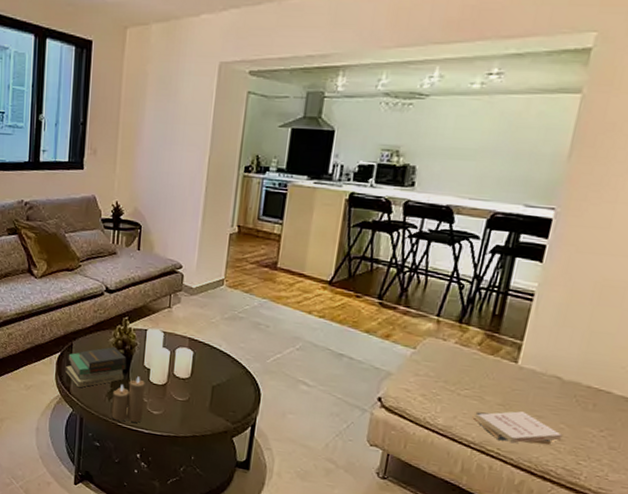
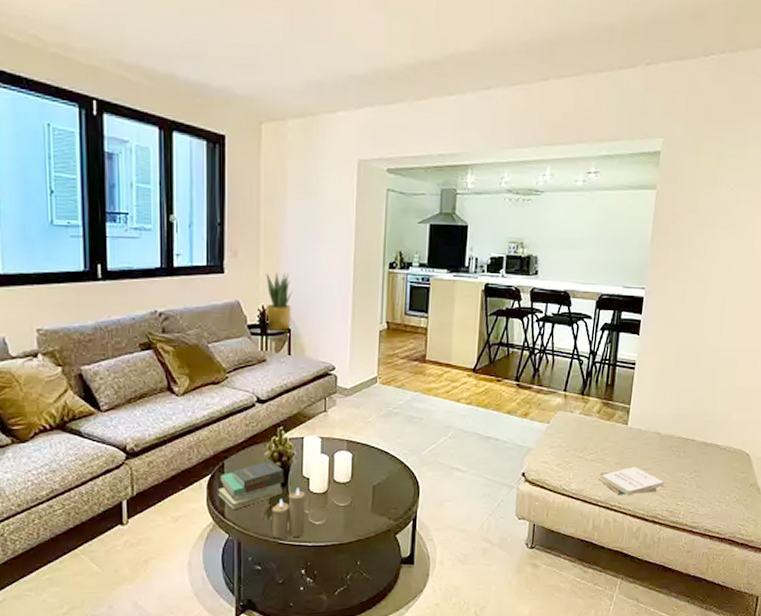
planter: none [118,170,146,227] -> present [265,272,293,330]

